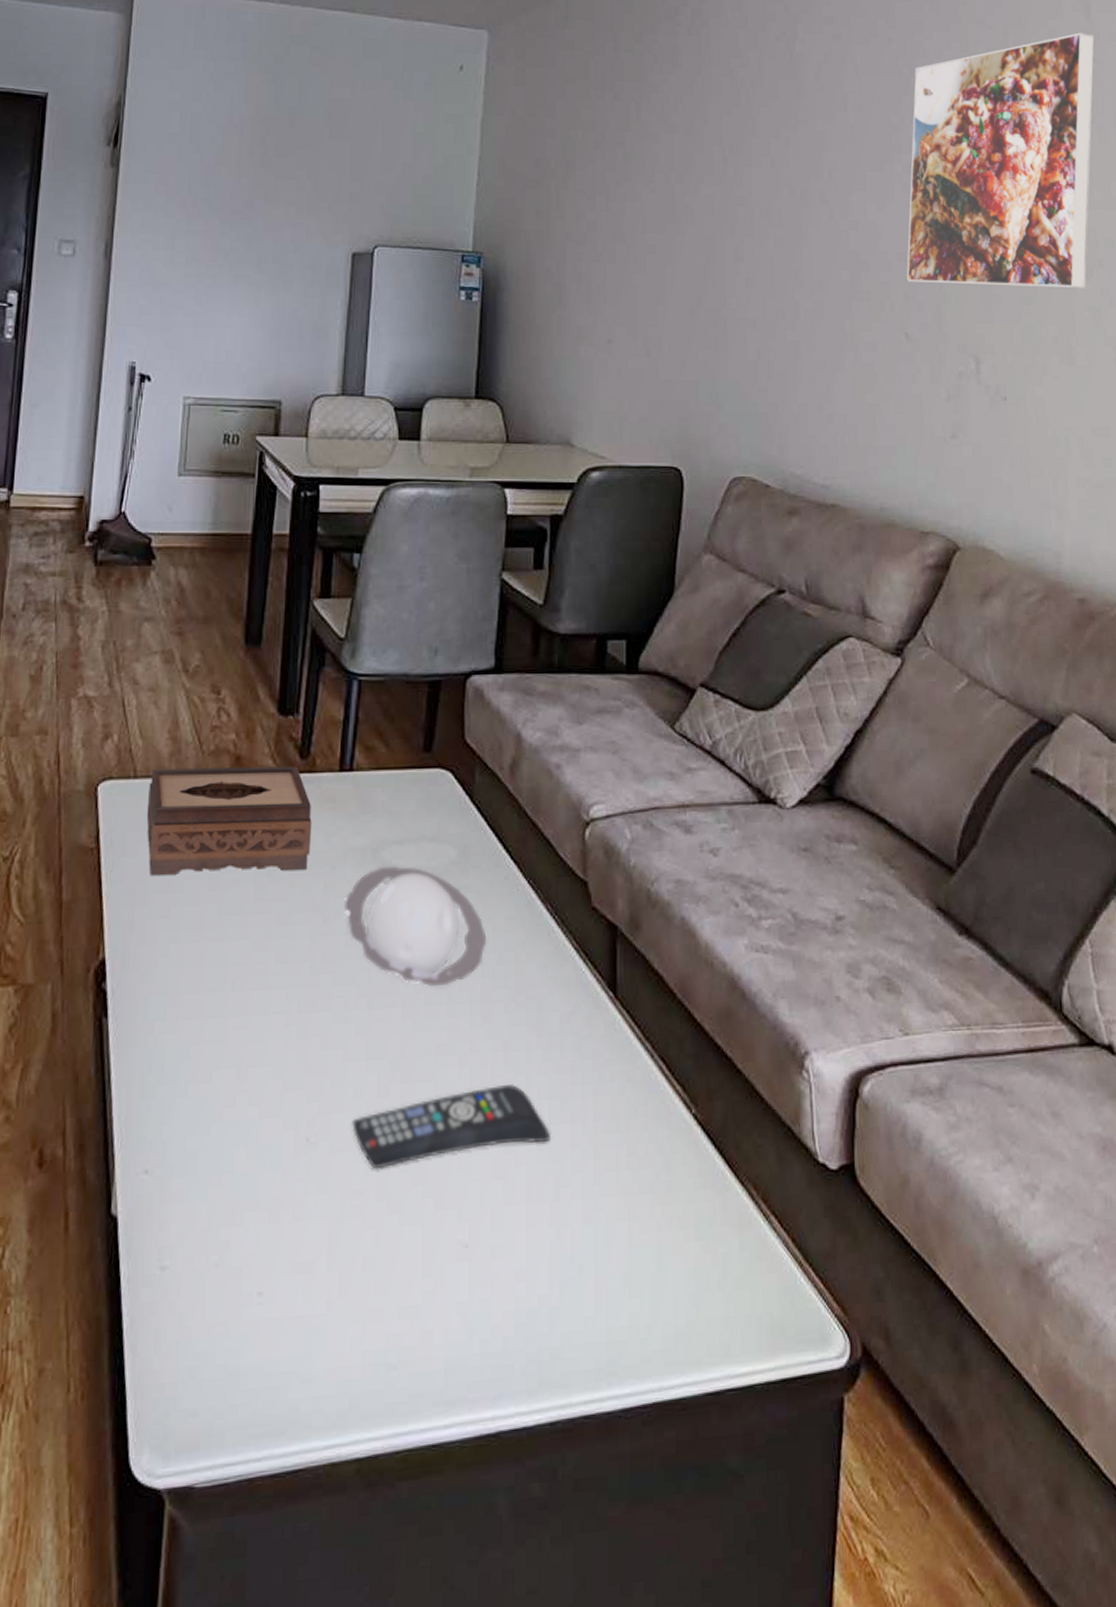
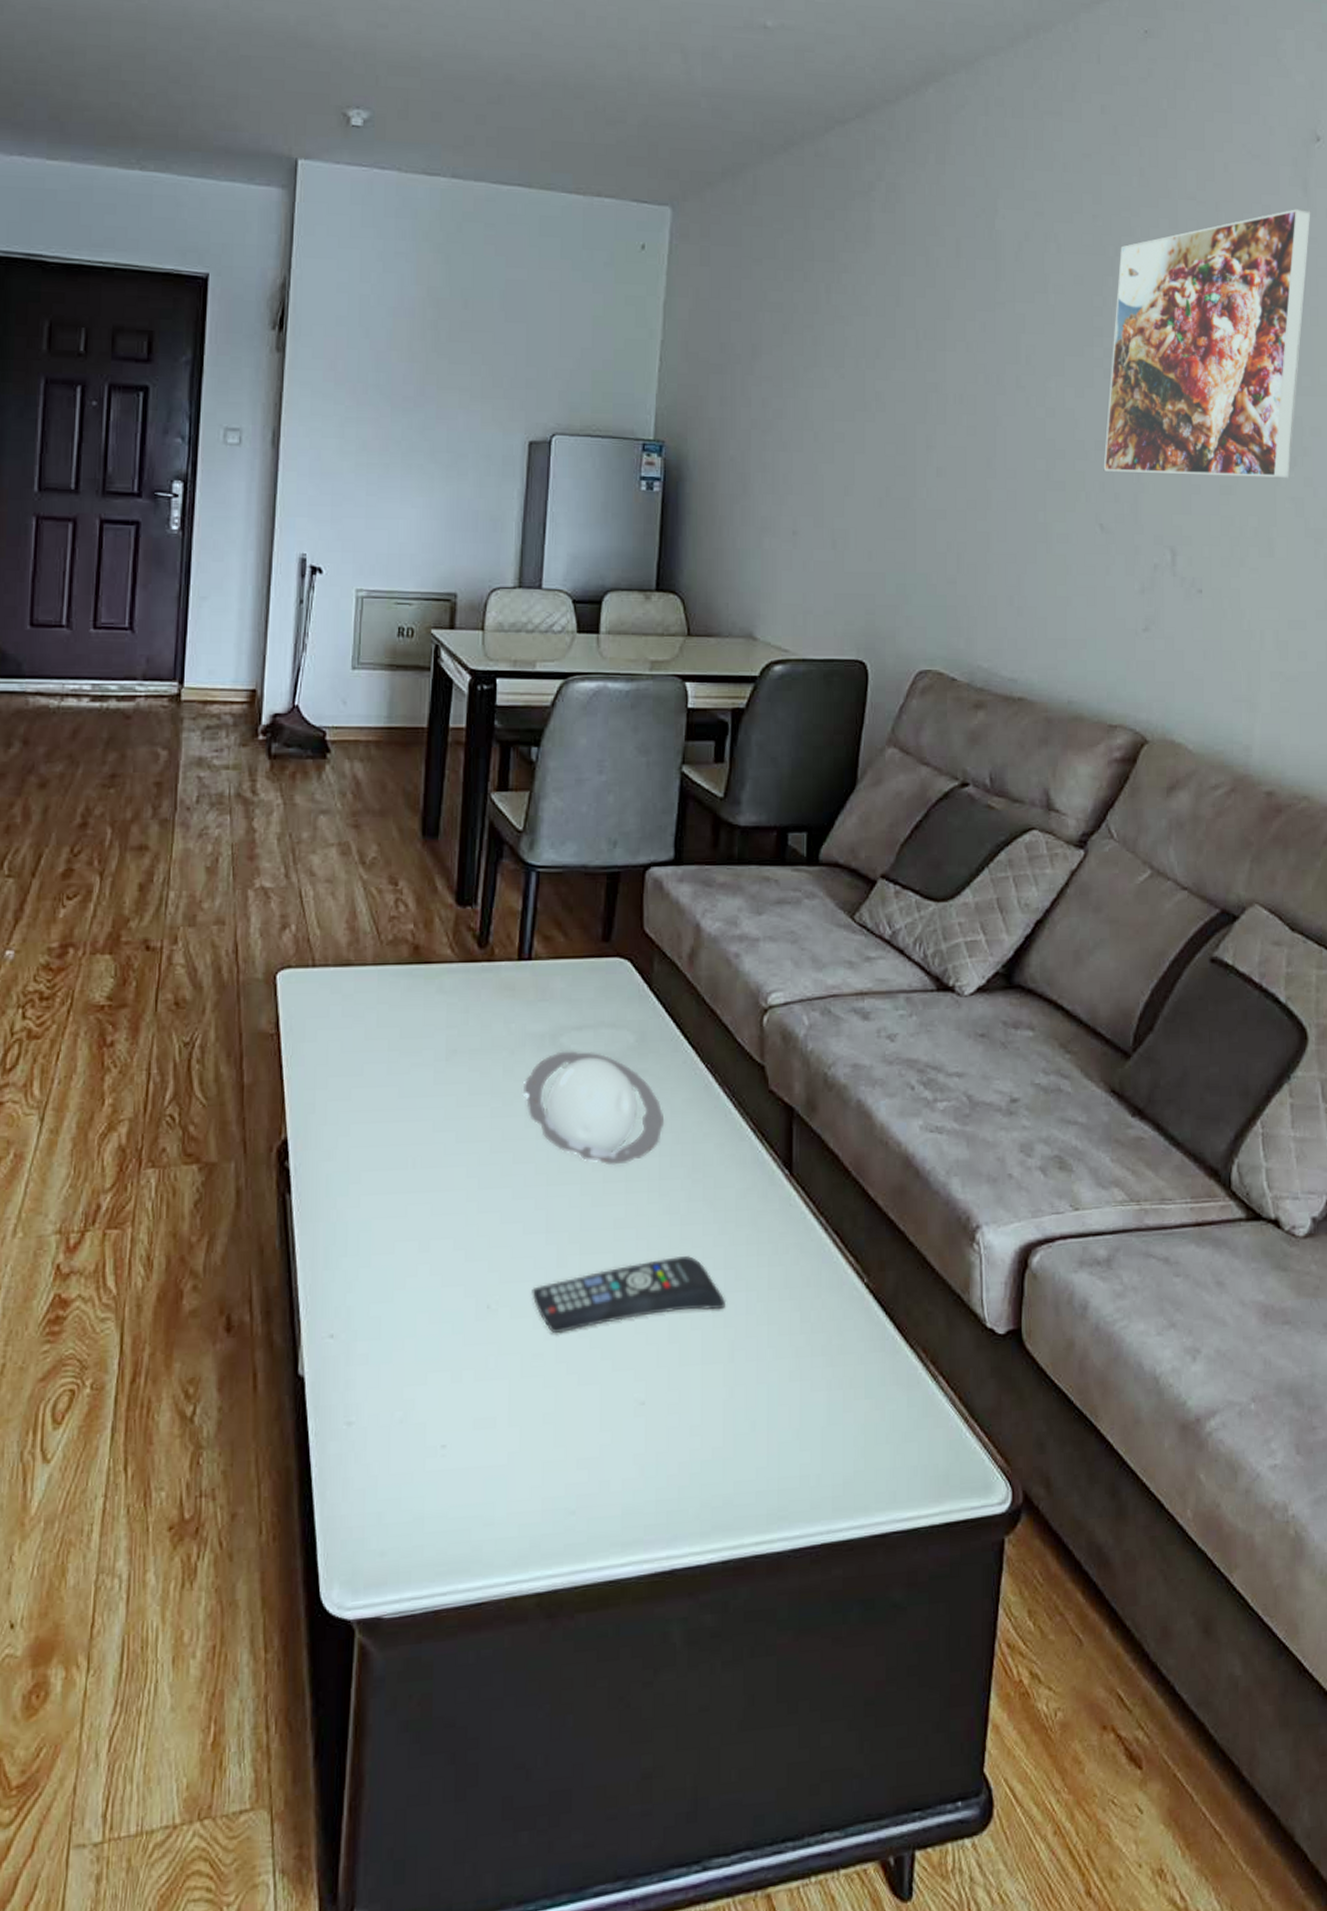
tissue box: present [146,766,312,875] -> none [325,955,491,1060]

